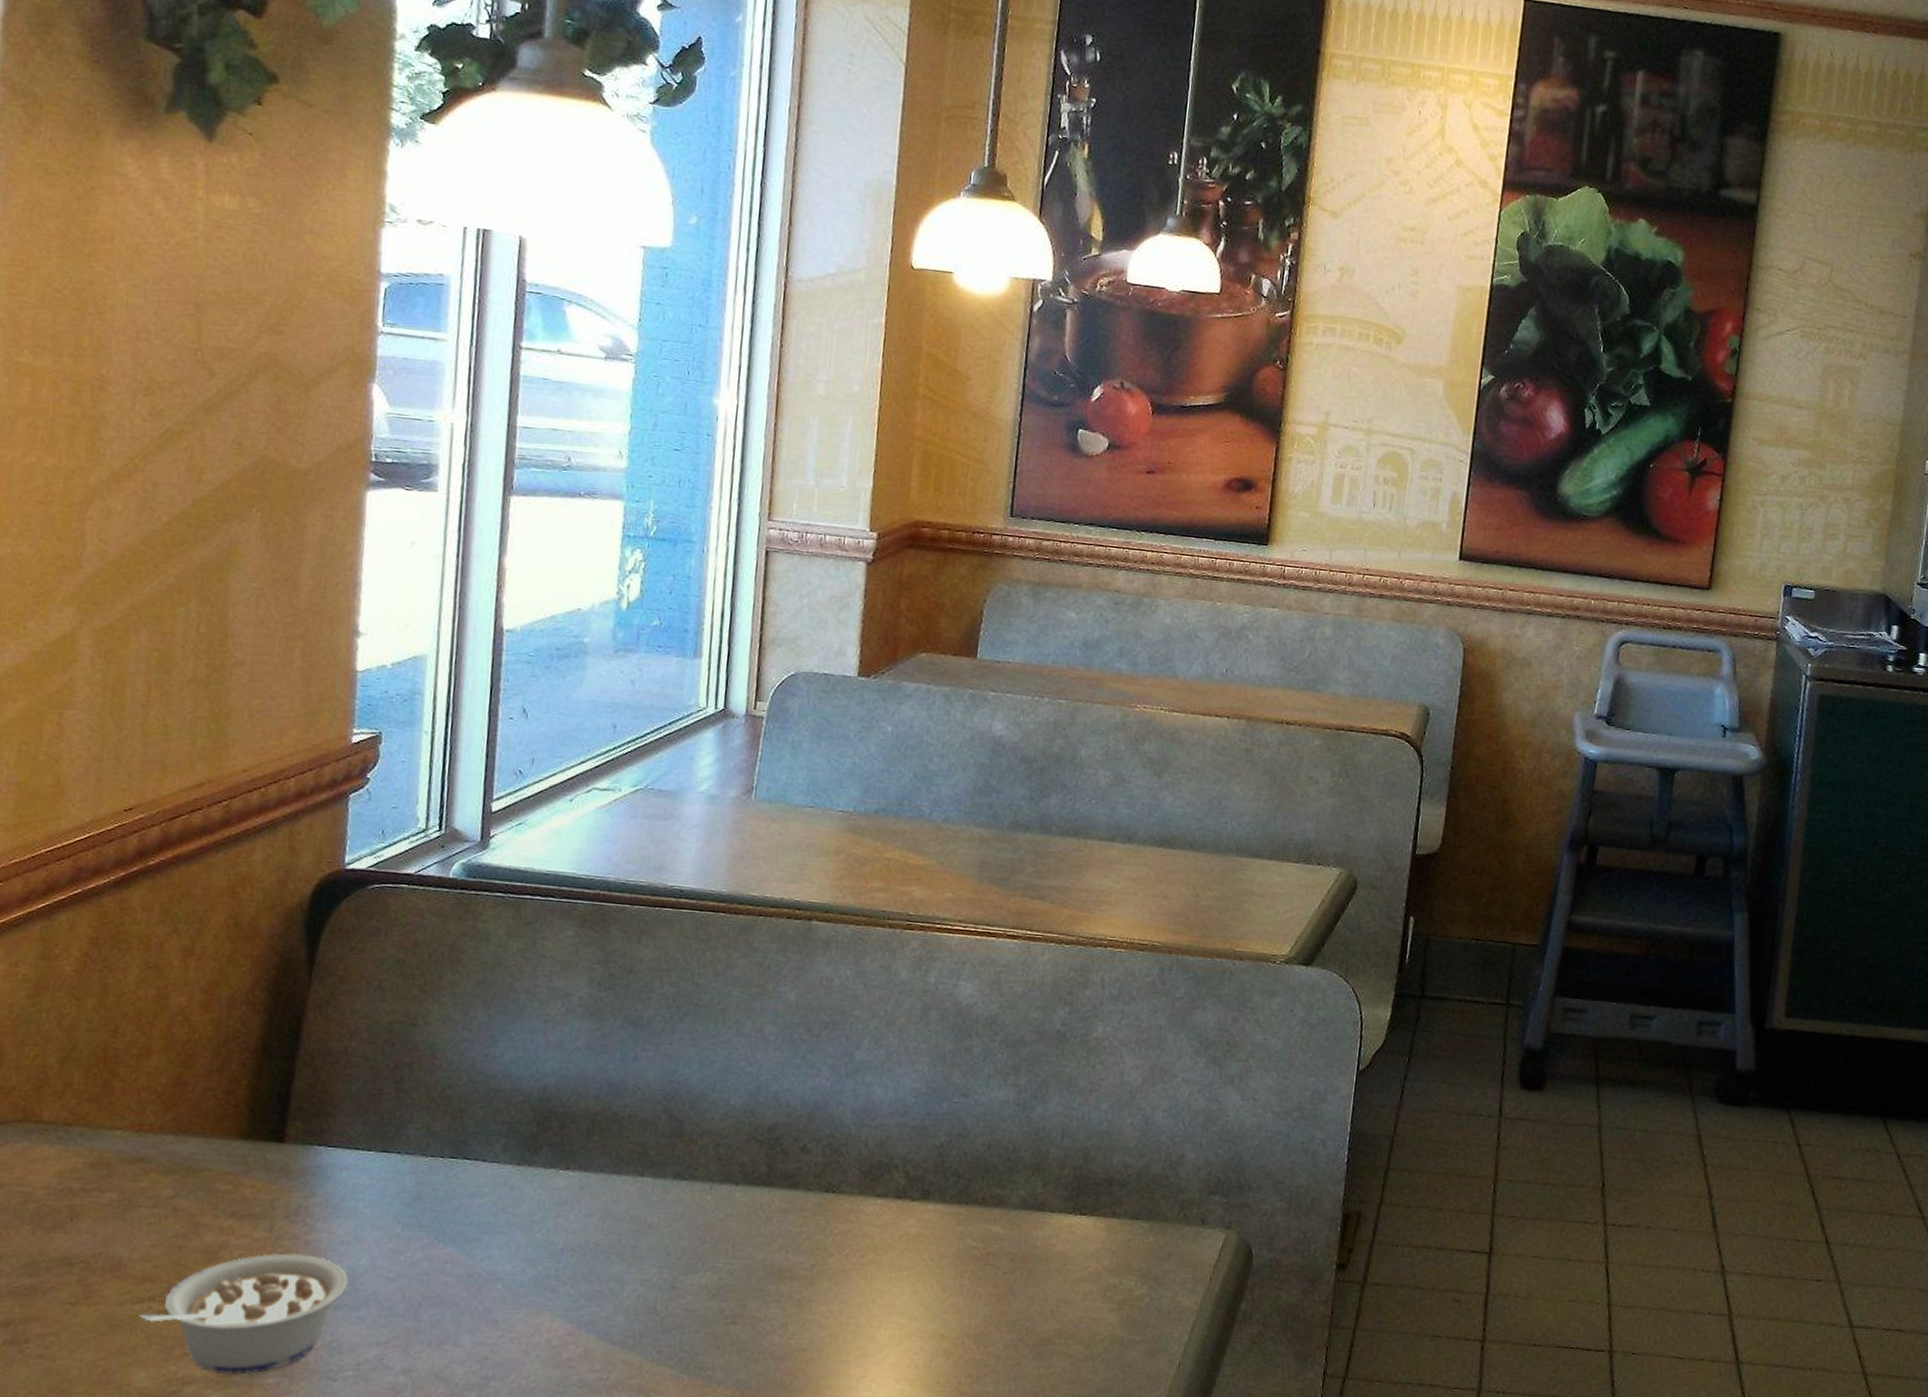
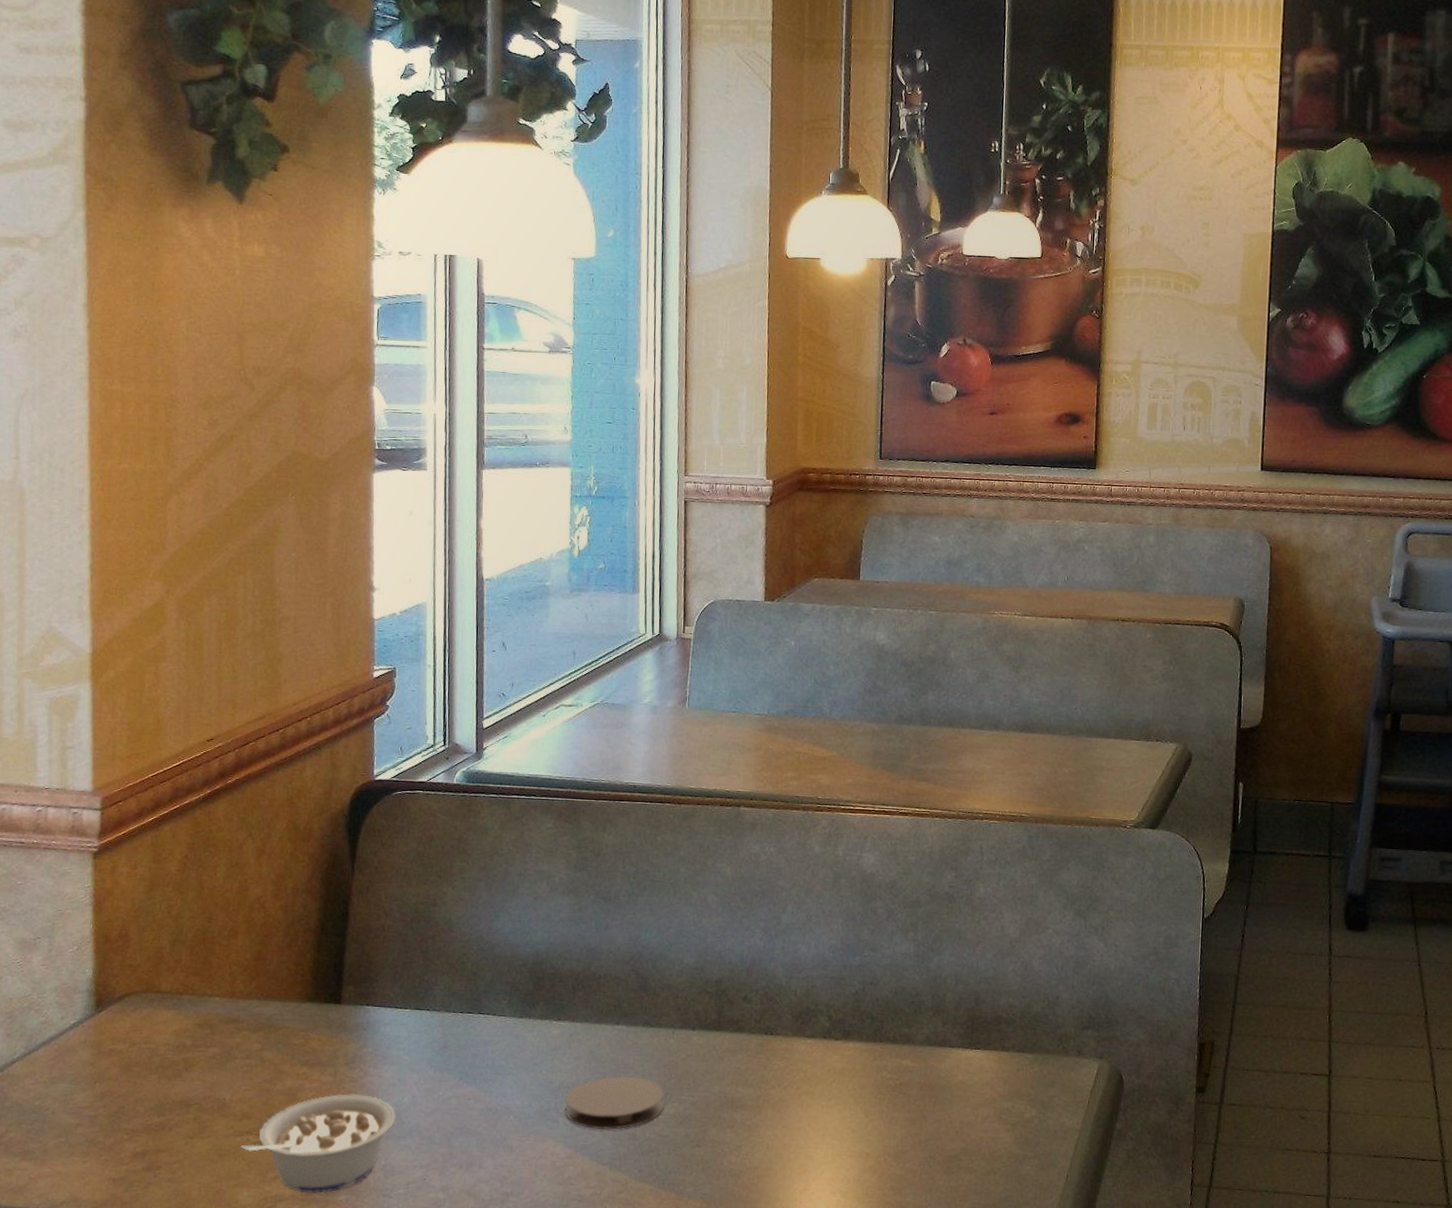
coaster: none [568,1237,695,1303] -> present [564,1075,664,1130]

